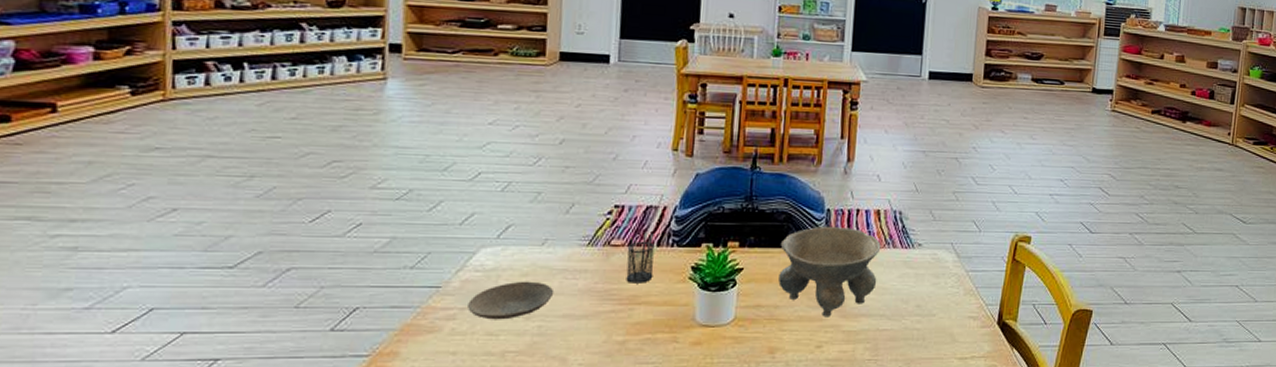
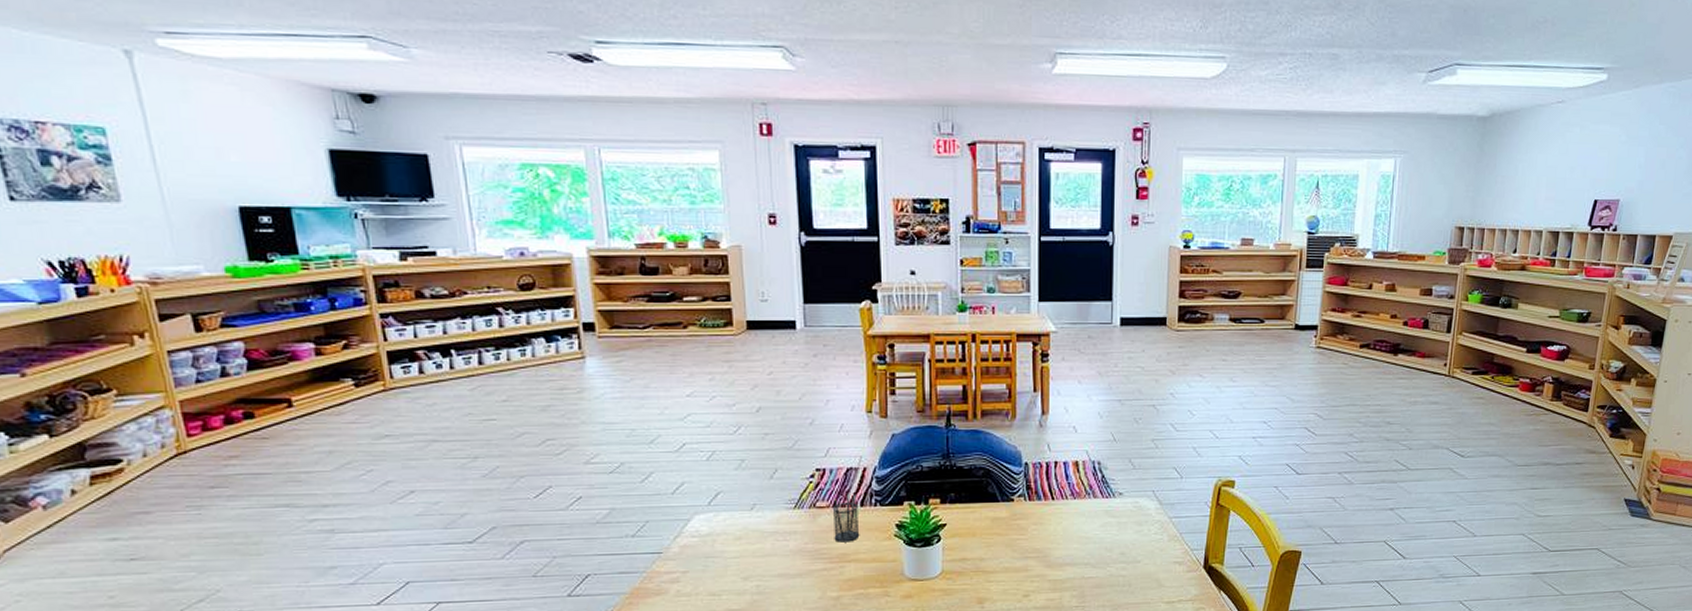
plate: present [468,281,555,320] -> none [689,544,768,582]
bowl: present [778,226,881,317] -> none [981,479,1081,568]

